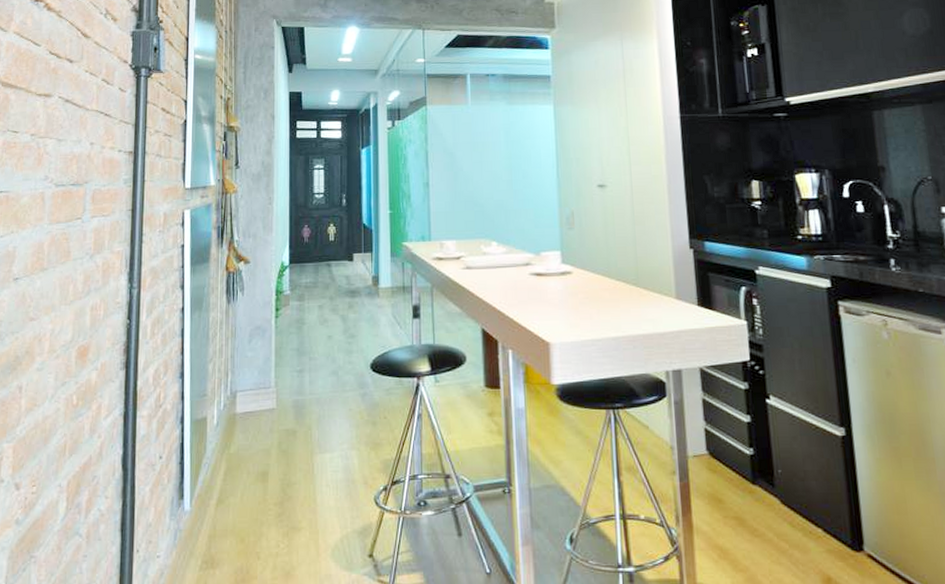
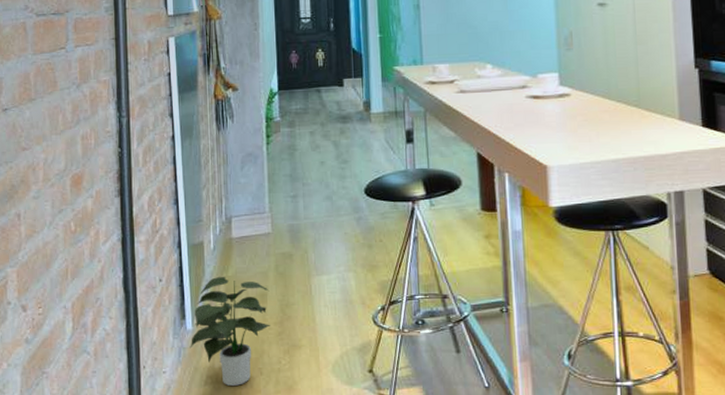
potted plant: none [186,454,271,573] -> present [190,277,271,387]

